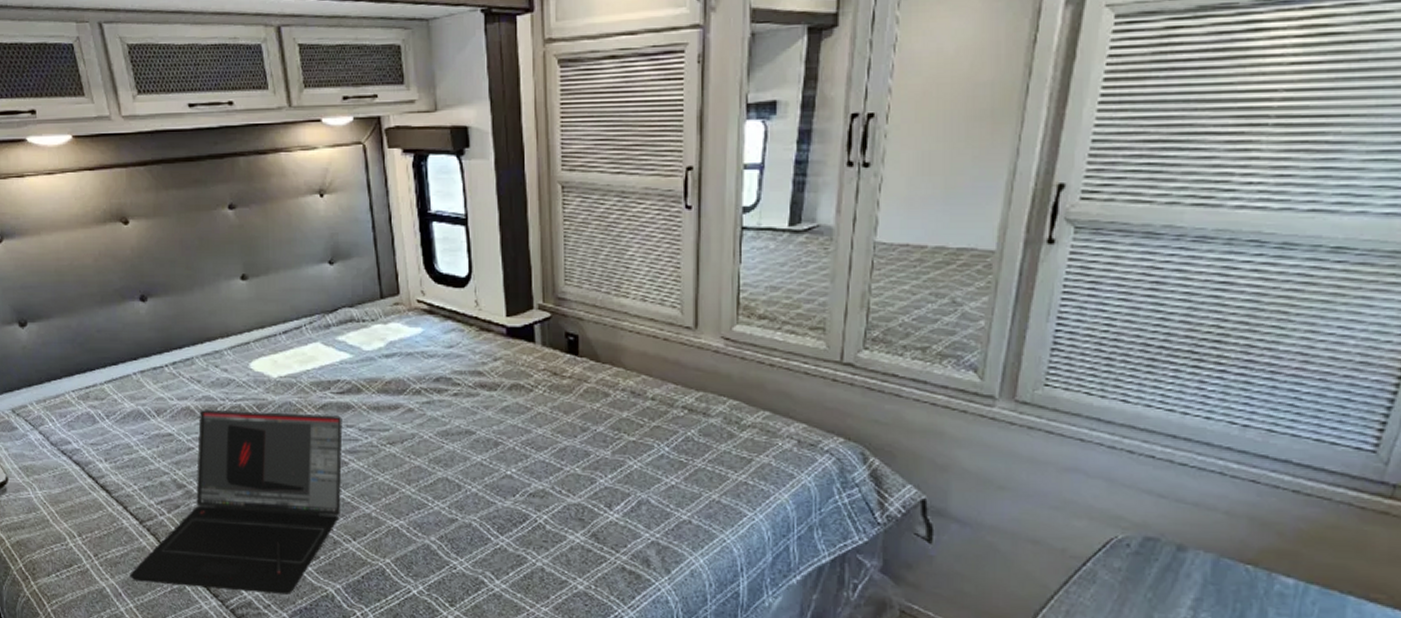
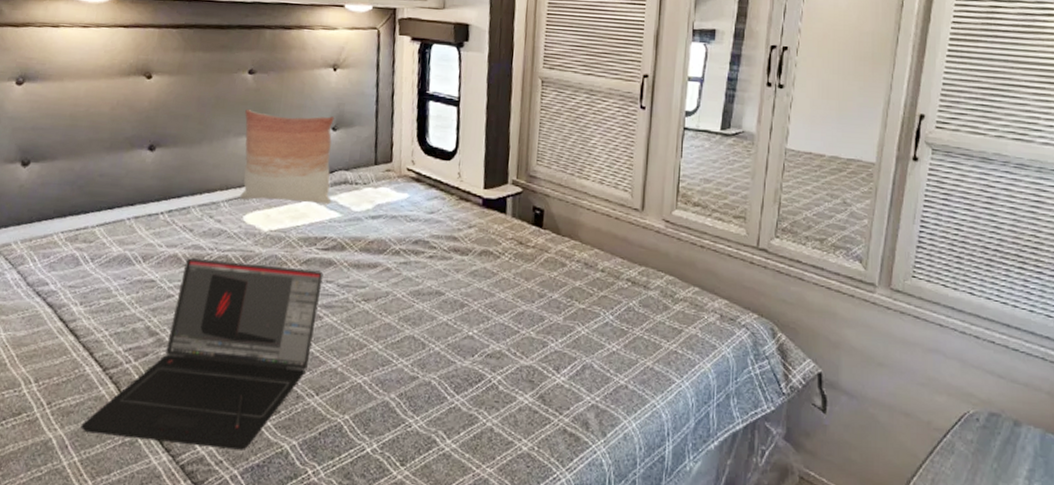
pillow: none [232,249,340,346] -> present [240,109,335,205]

